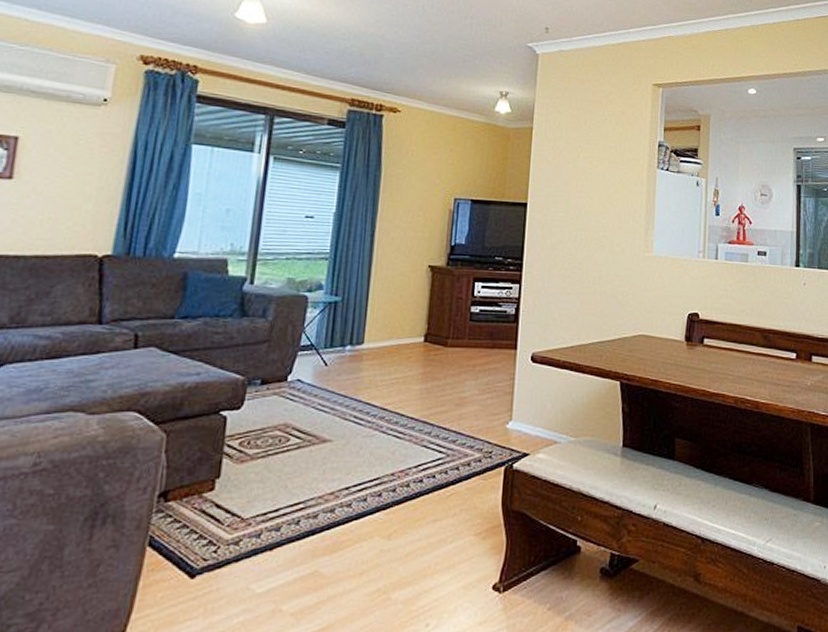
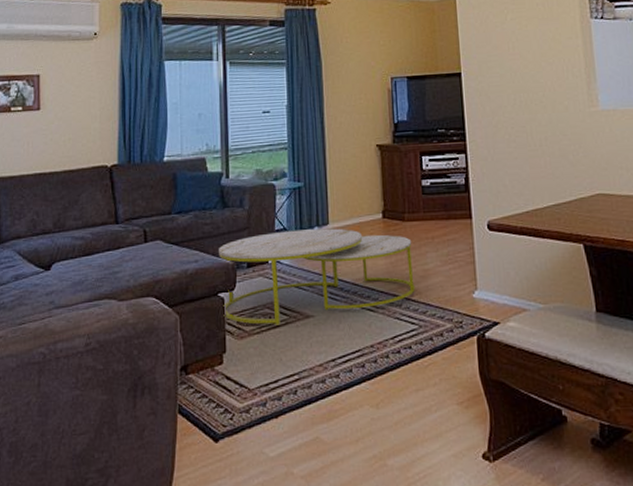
coffee table: none [223,347,452,449] -> present [219,228,415,325]

